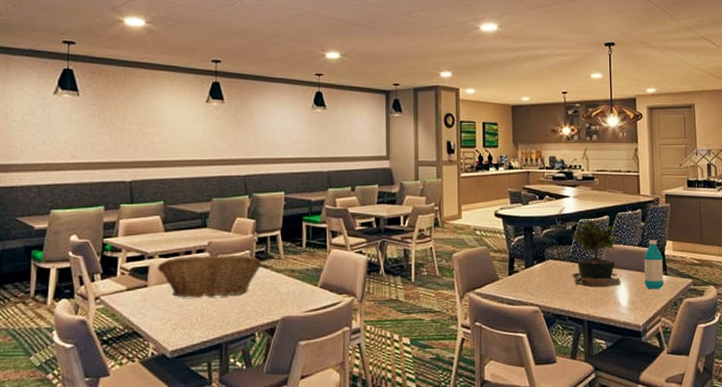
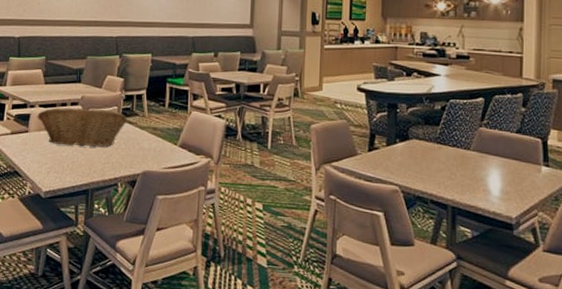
potted plant: present [571,219,622,287] -> none [437,100,495,174]
water bottle: present [643,239,664,290] -> none [521,127,546,181]

